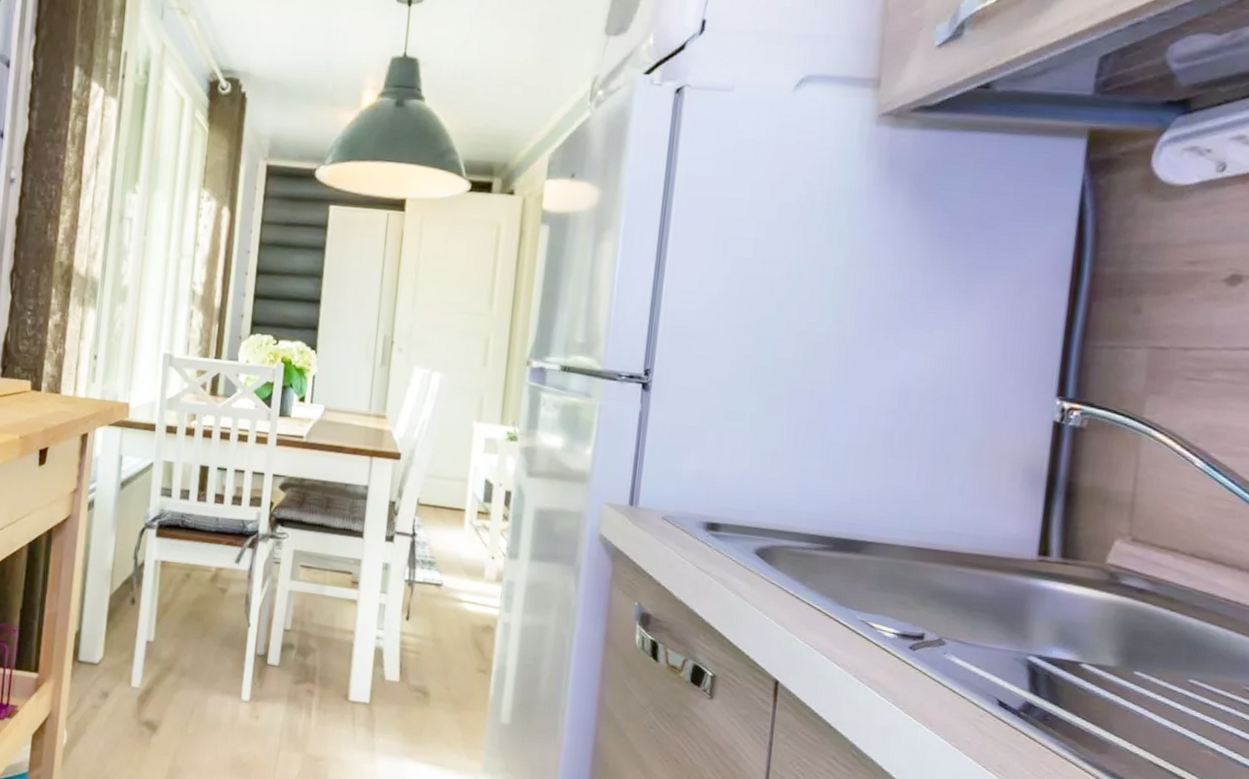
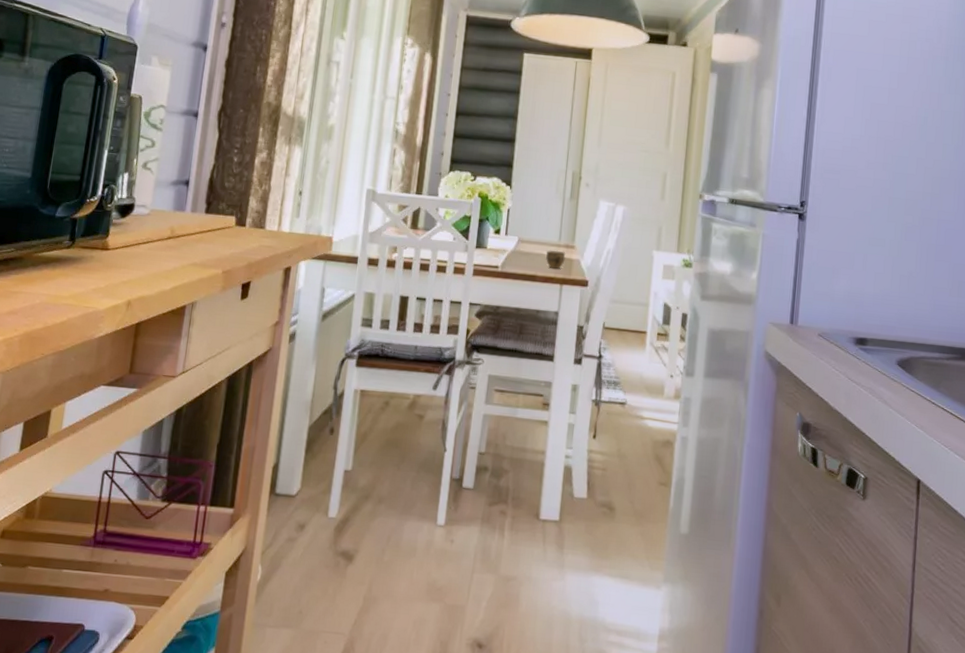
cup: none [355,420,376,440] -> present [546,250,566,269]

